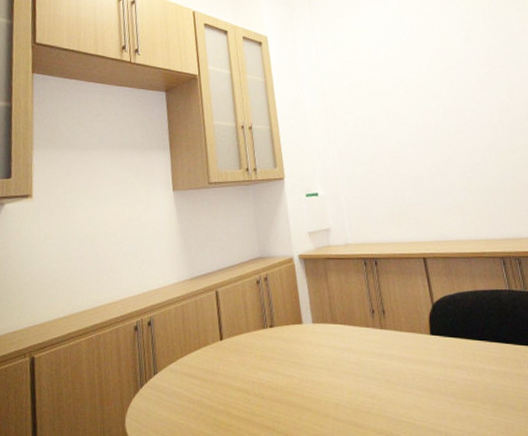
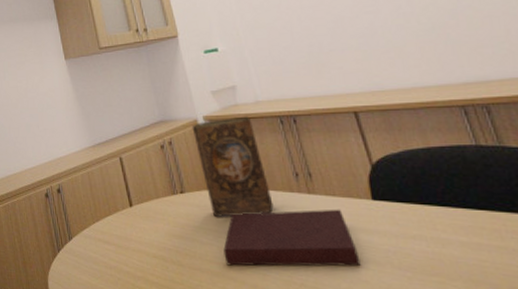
book: none [287,257,351,350] -> present [191,116,274,217]
notebook: none [303,342,416,397] -> present [223,209,361,267]

